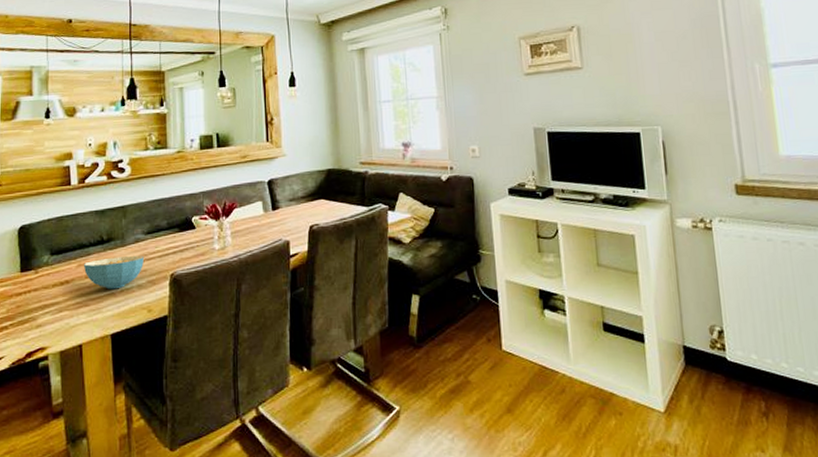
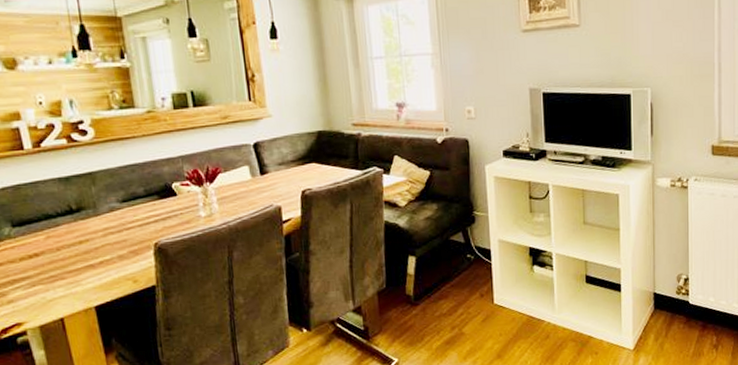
cereal bowl: present [84,256,144,290] -> none [53,225,123,262]

